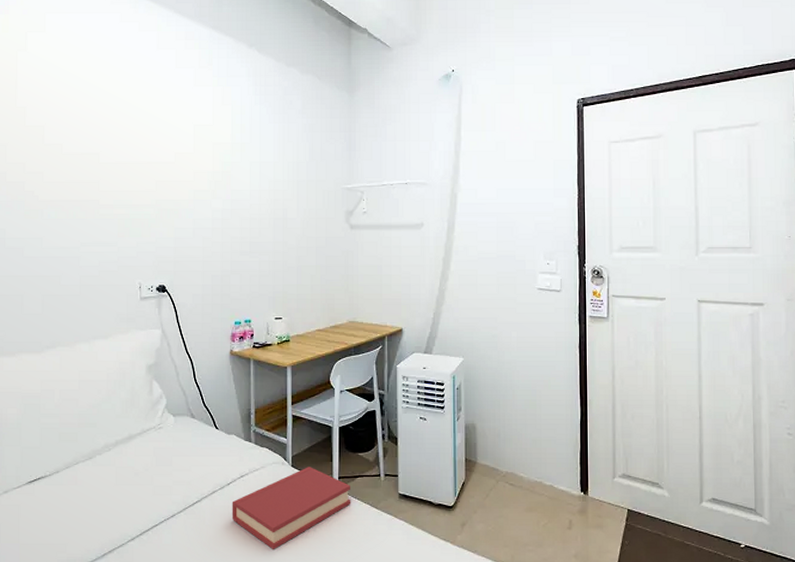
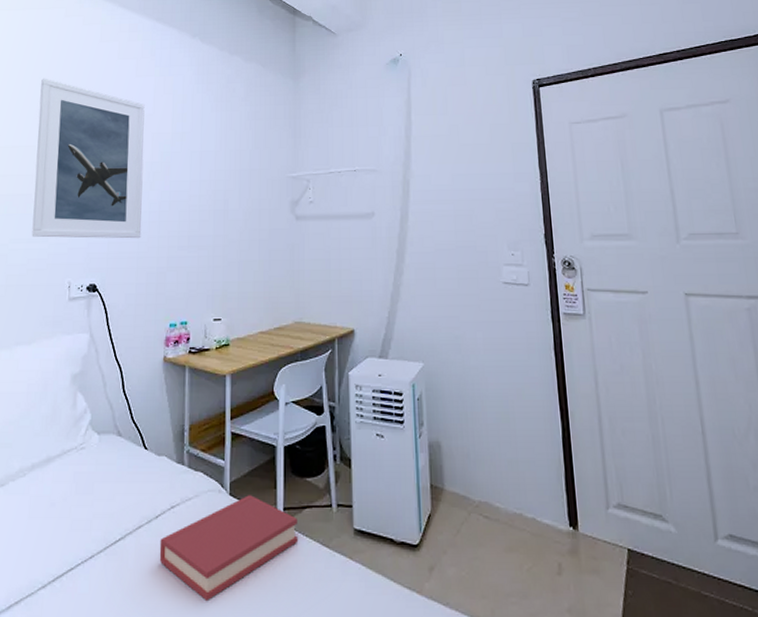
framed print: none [100,85,206,244] -> present [31,78,145,239]

